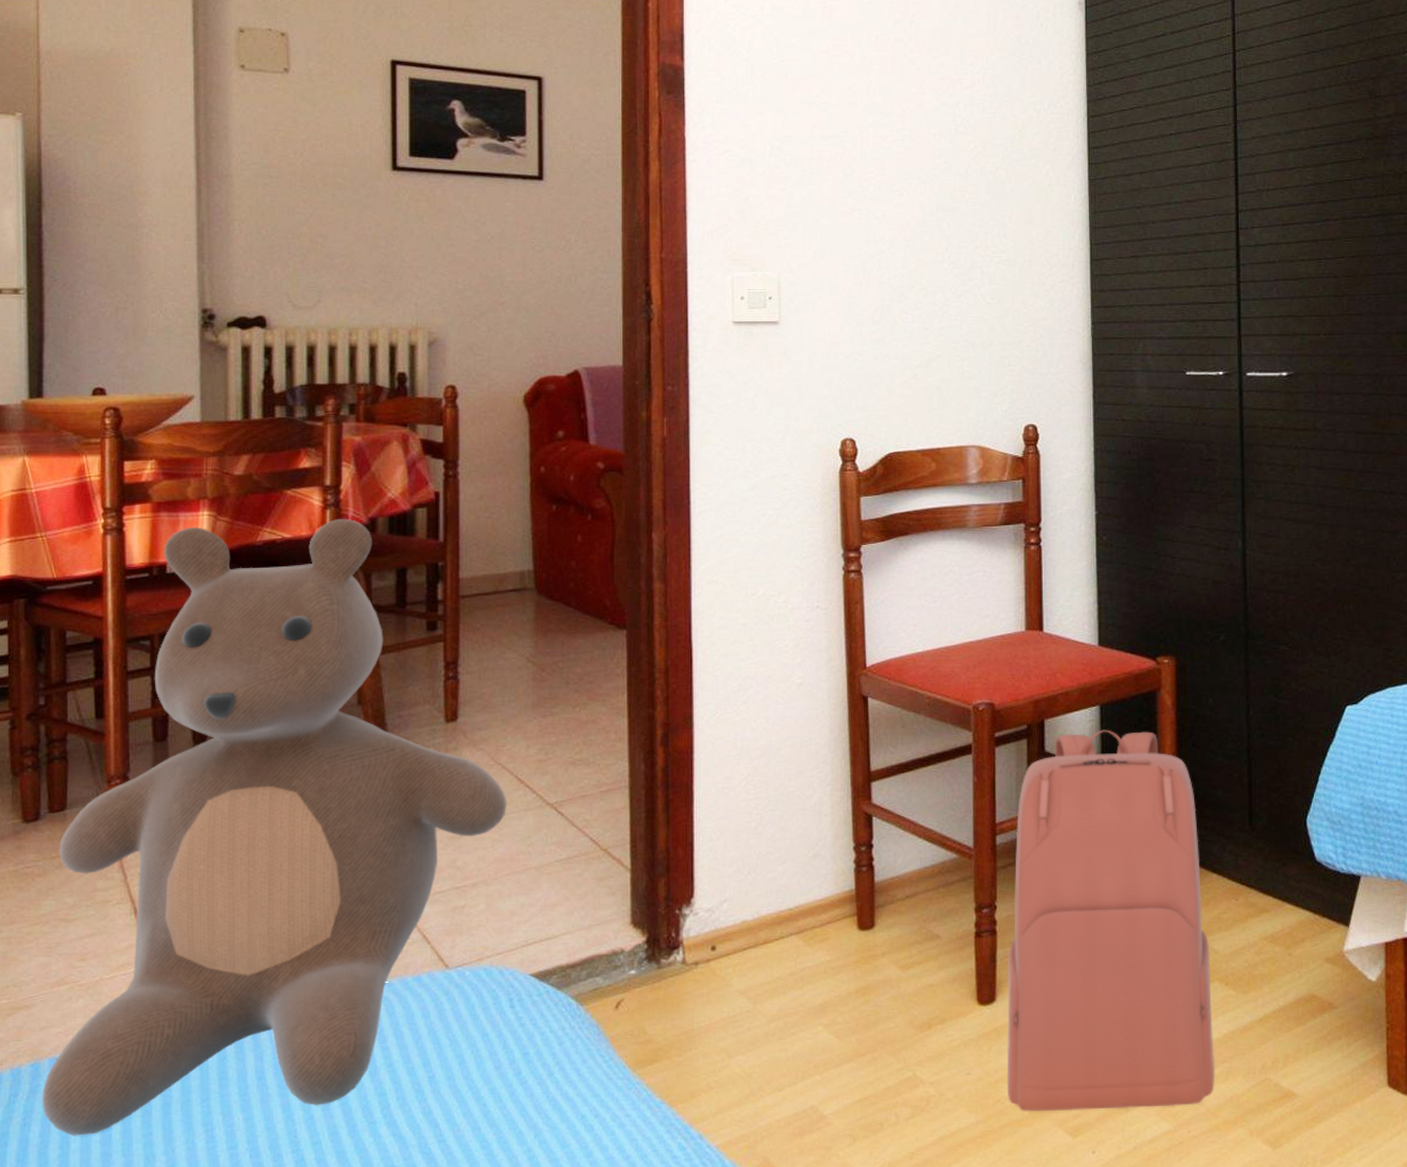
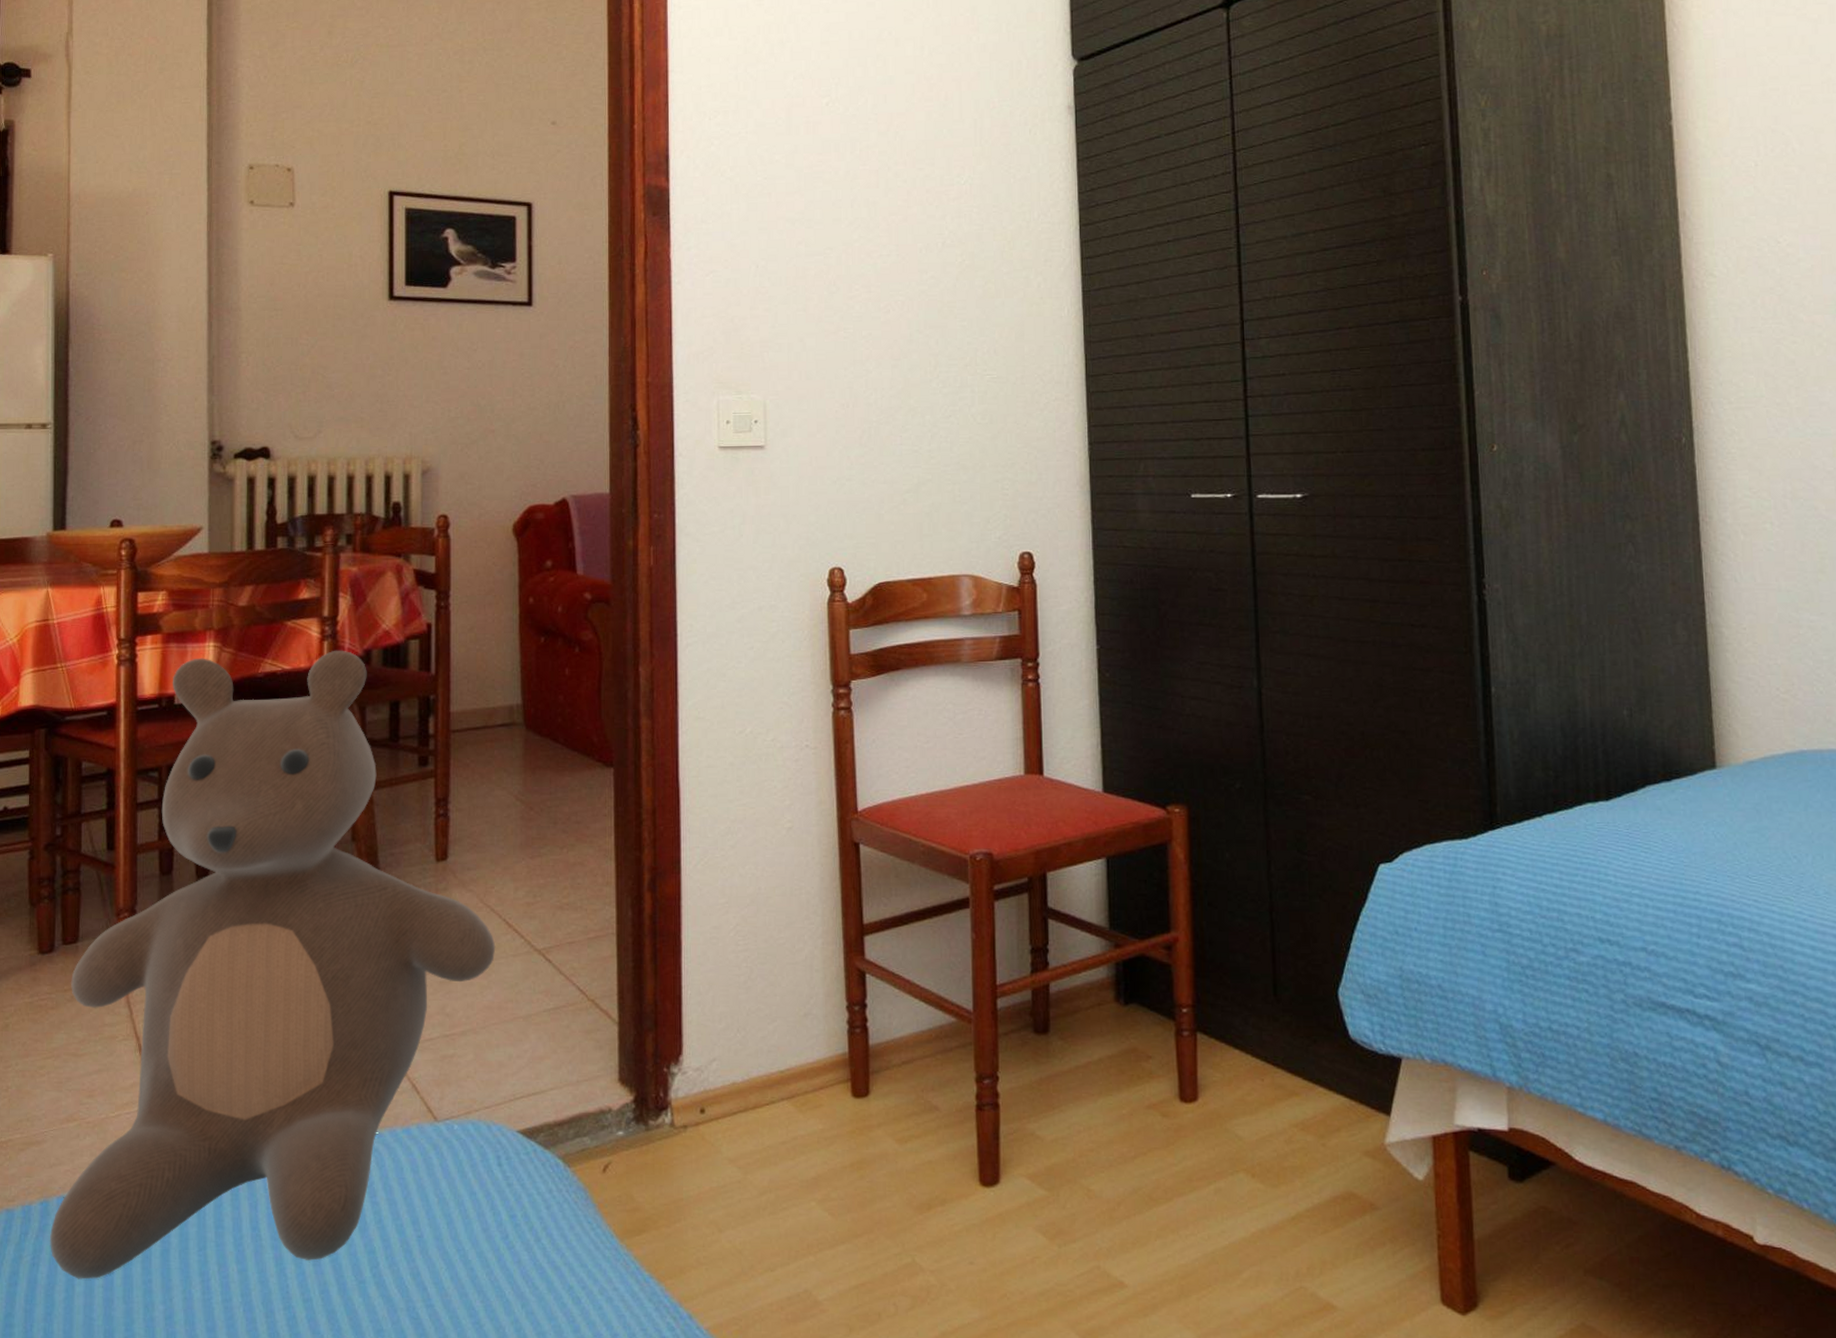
backpack: present [1006,729,1215,1112] -> none [1012,885,1243,1313]

